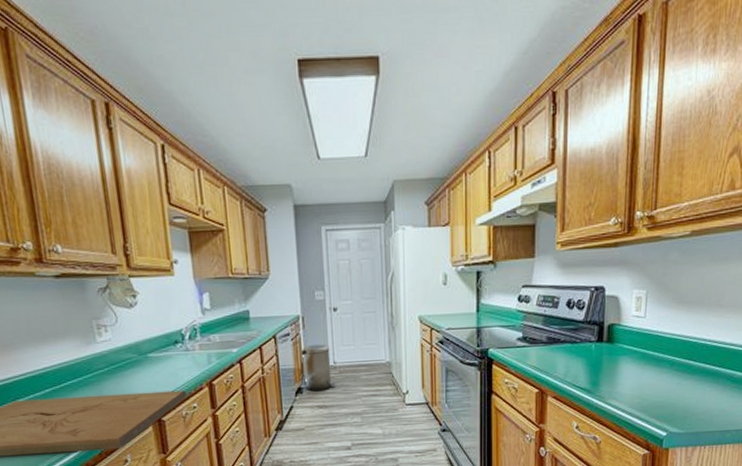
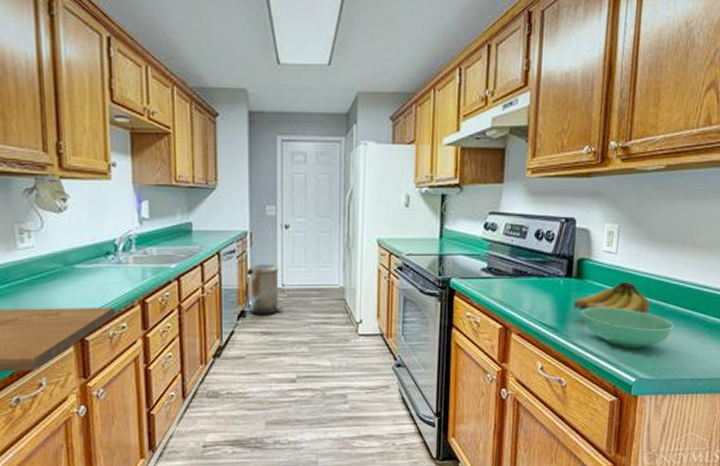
fruit: none [605,343,679,373] -> present [573,281,650,314]
bowl: none [613,367,702,406] -> present [581,306,674,349]

